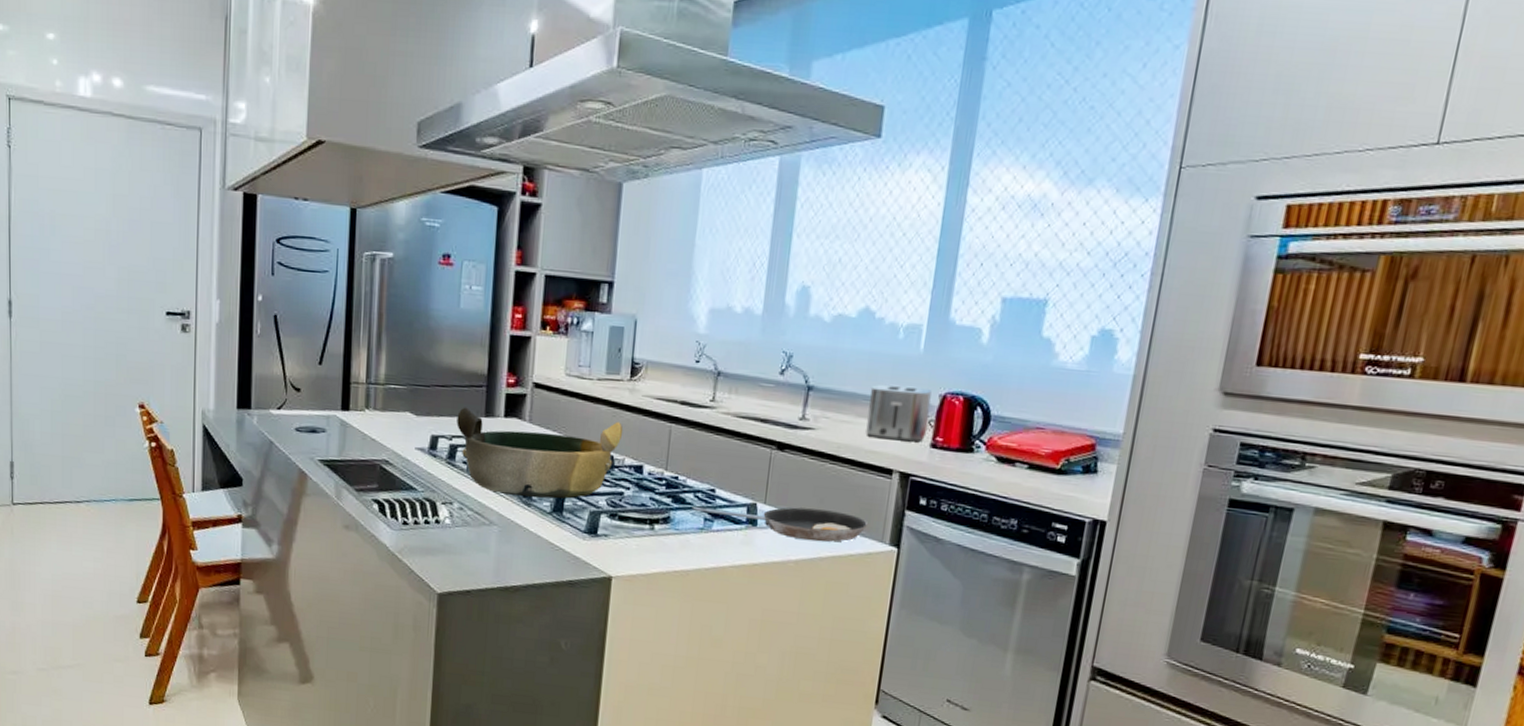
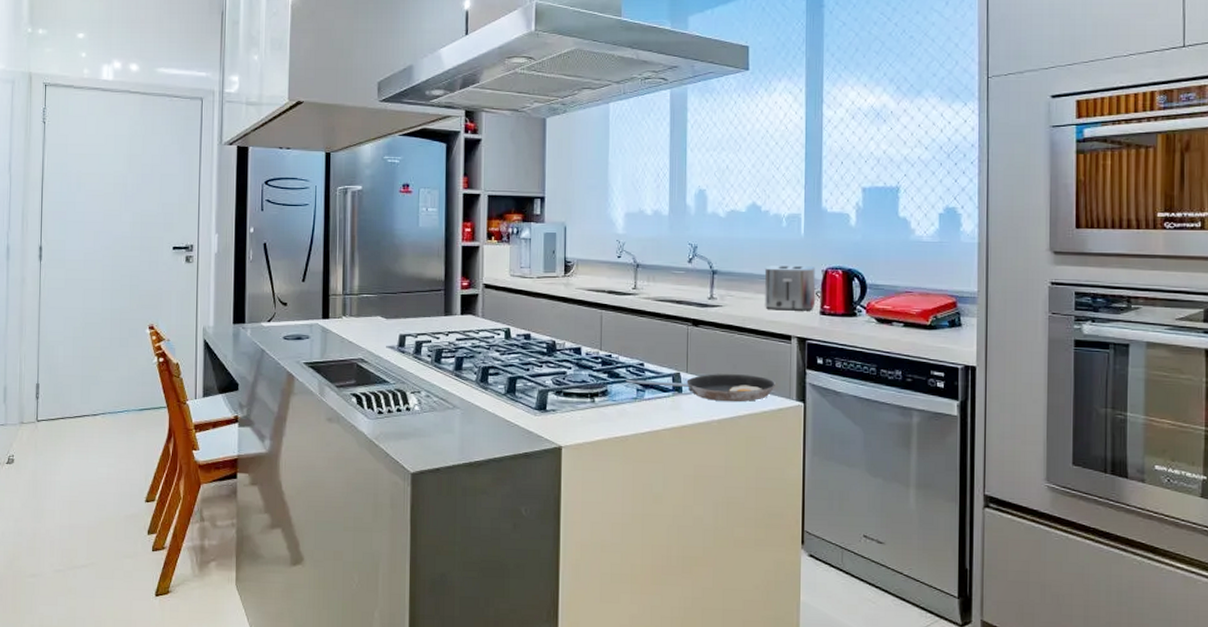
cooking pot: present [456,407,624,499] -> none [421,308,562,383]

